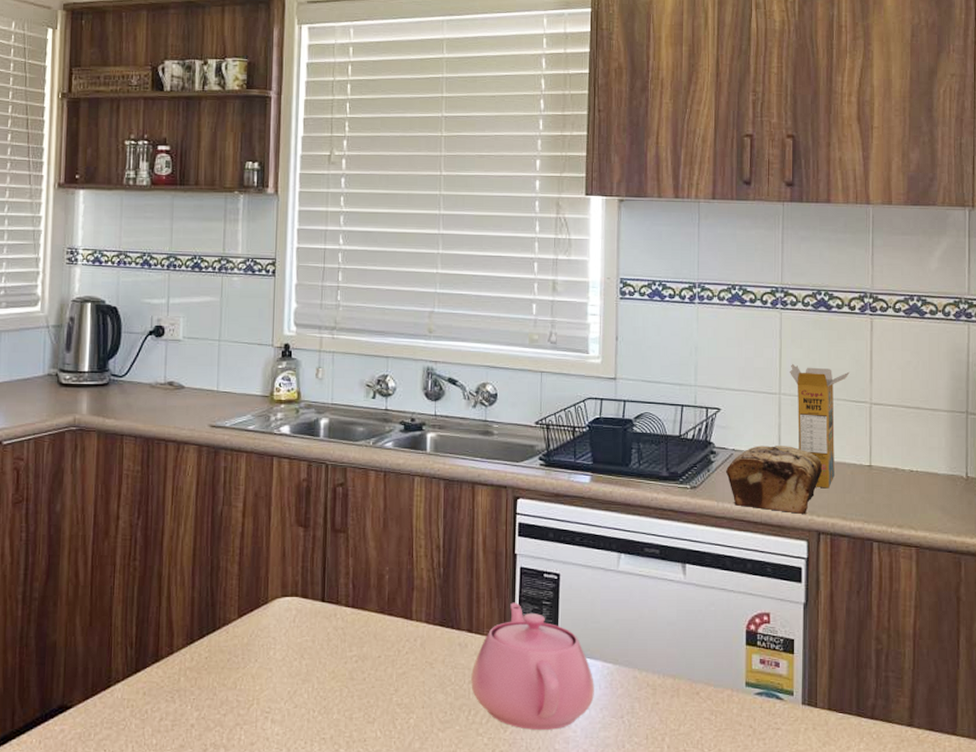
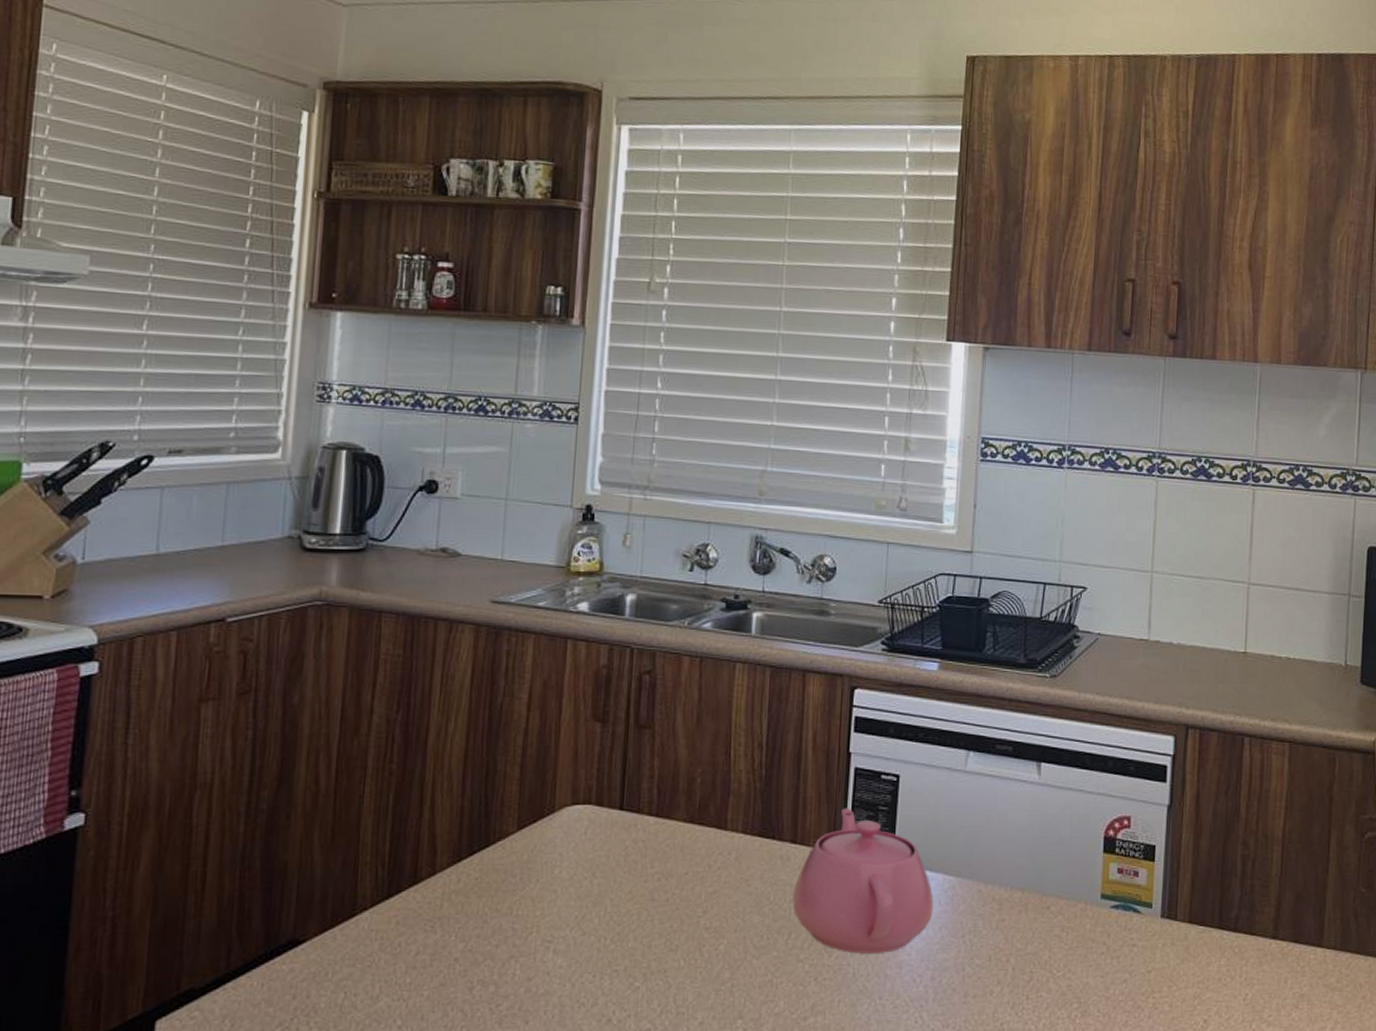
bread loaf: present [726,445,823,514] -> none [1090,629,1195,706]
cereal box: present [790,363,850,487] -> none [1164,537,1228,676]

